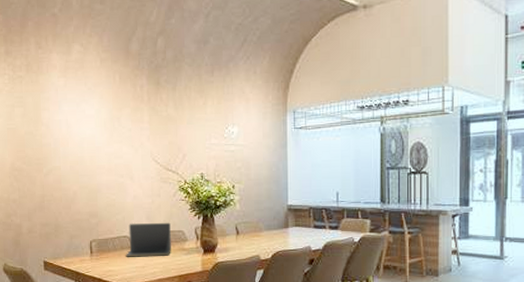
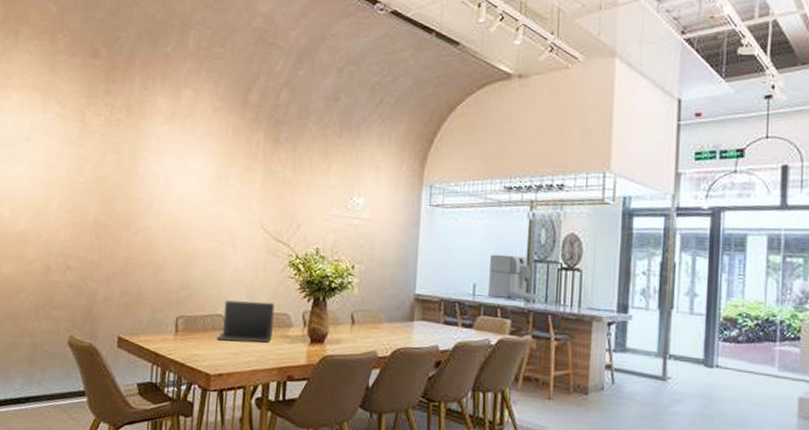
coffee machine: none [350,165,391,203] -> present [488,254,537,301]

